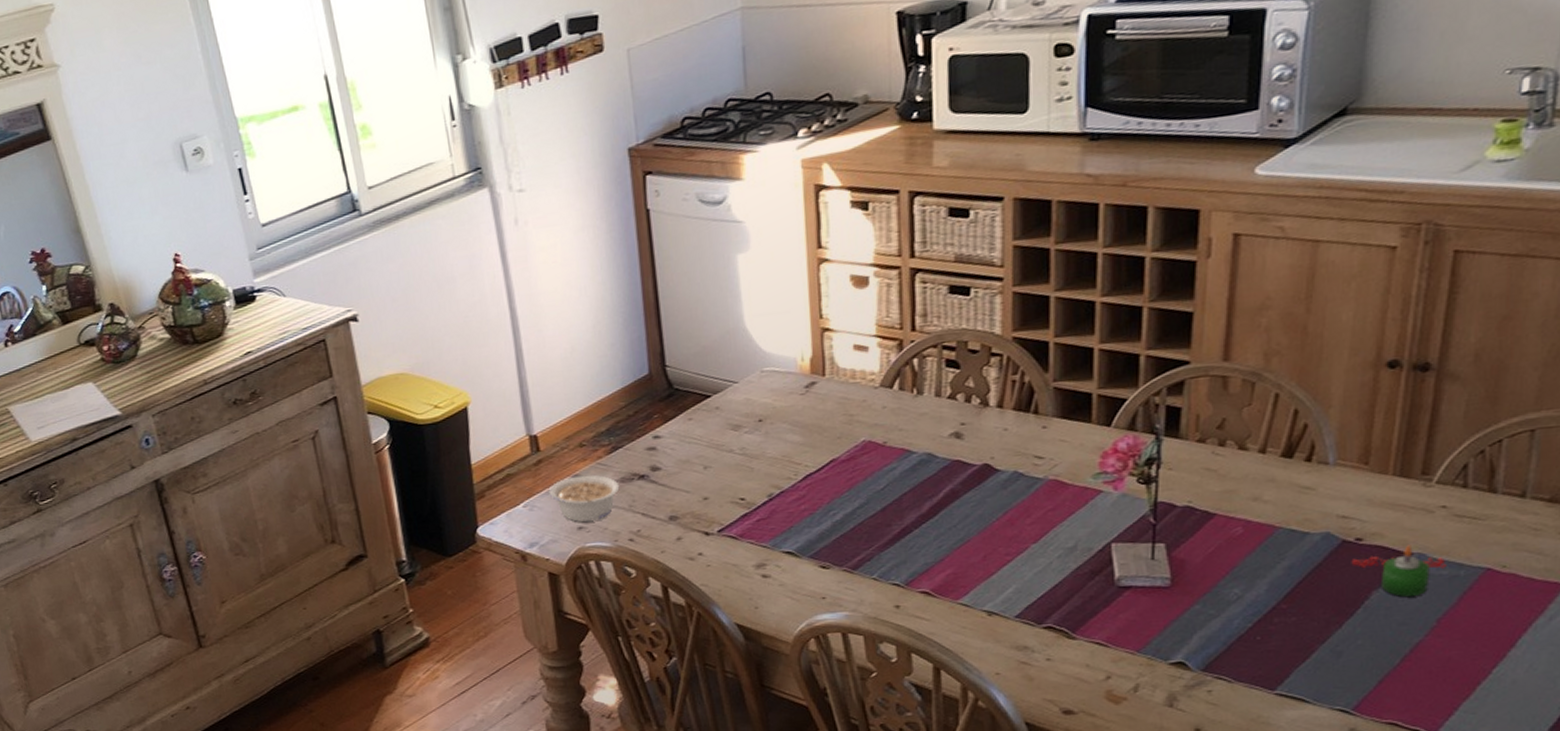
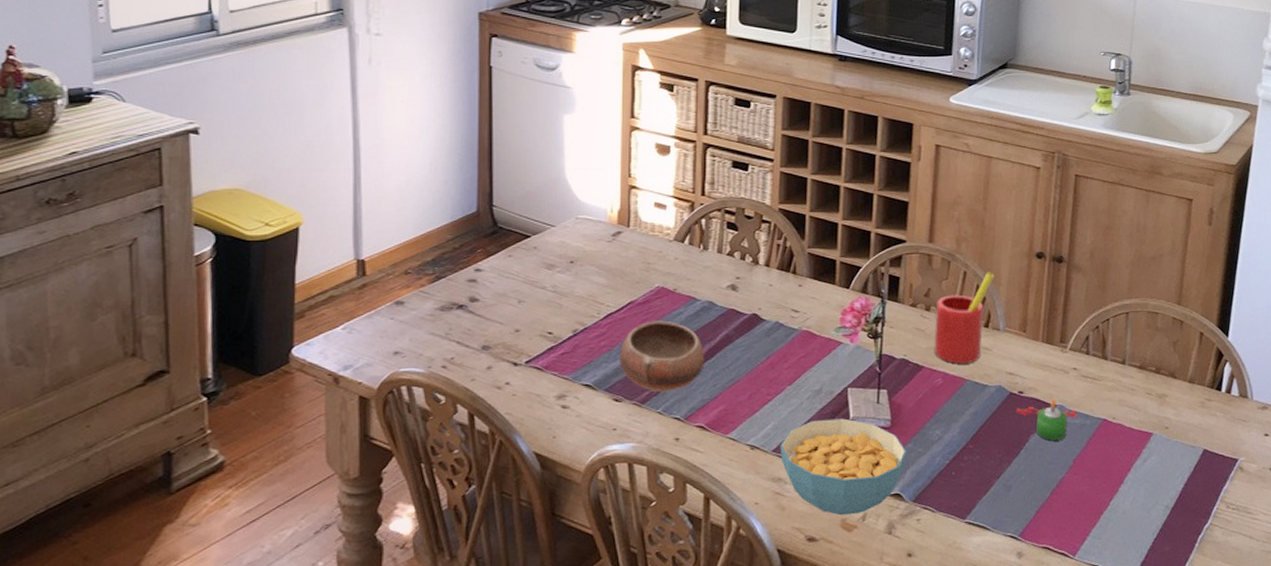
legume: present [548,474,620,522] -> none [369,301,439,347]
bowl: none [823,478,926,557] -> present [619,320,704,392]
cereal bowl: none [1025,578,1192,687] -> present [780,418,906,516]
straw: none [1231,391,1321,509] -> present [934,272,994,364]

